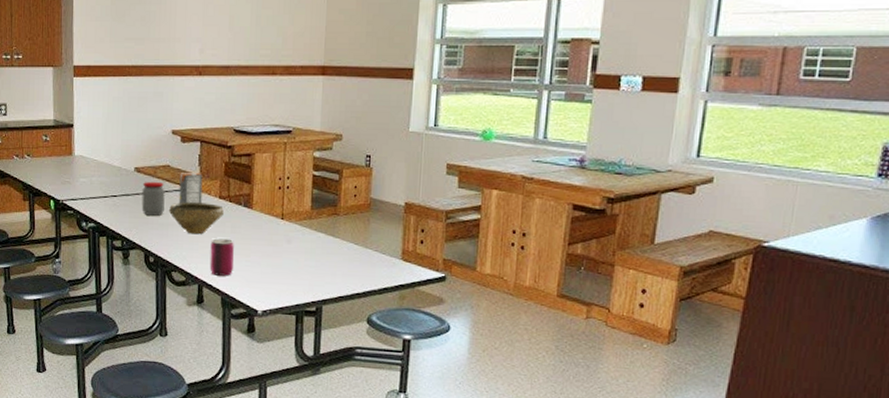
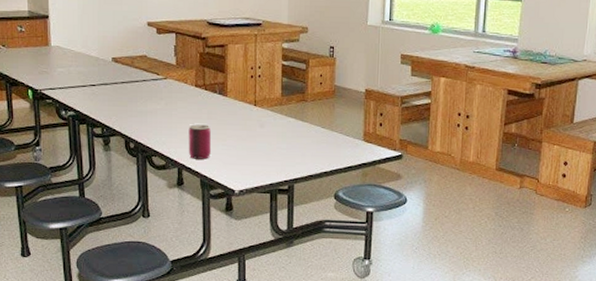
jar: present [141,181,165,216] -> none [120,71,143,104]
bowl: present [169,202,224,235] -> none [148,90,200,121]
juice box: present [178,172,203,204] -> none [156,62,179,92]

